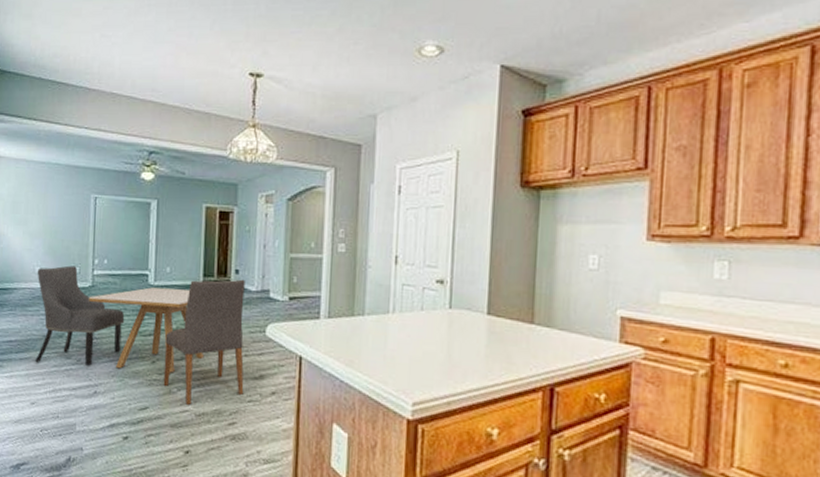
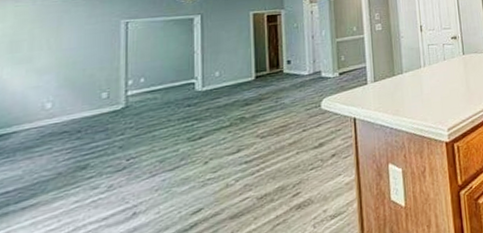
chair: present [34,265,125,367] -> none [44,91,169,206]
dining table: present [88,287,205,373] -> none [121,86,262,182]
chair: present [163,279,245,405] -> none [218,67,305,192]

